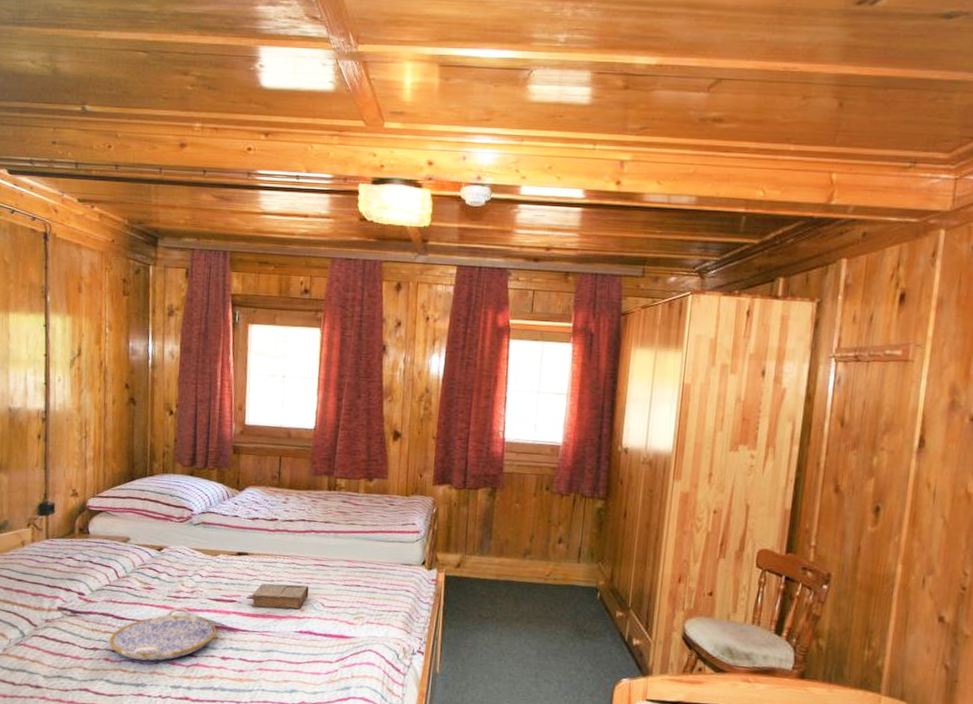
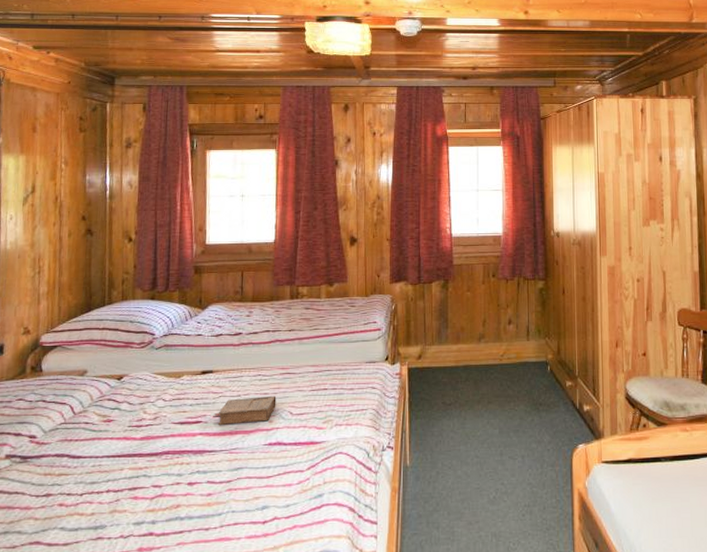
serving tray: present [108,607,216,661] -> none [63,436,182,500]

